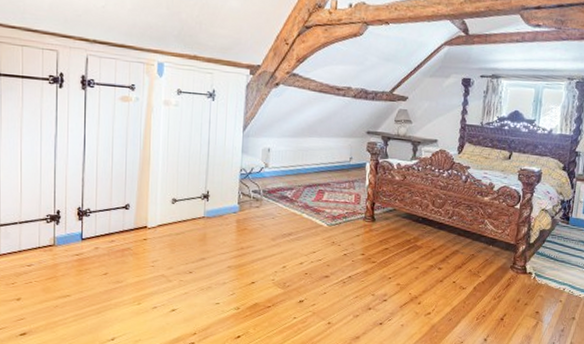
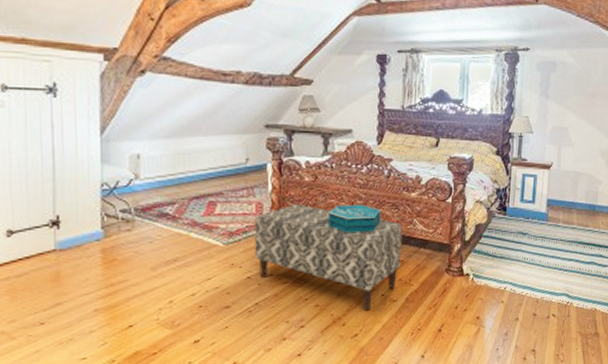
bench: none [351,197,475,294] -> present [255,203,403,311]
decorative box: none [411,202,457,227] -> present [327,204,381,233]

